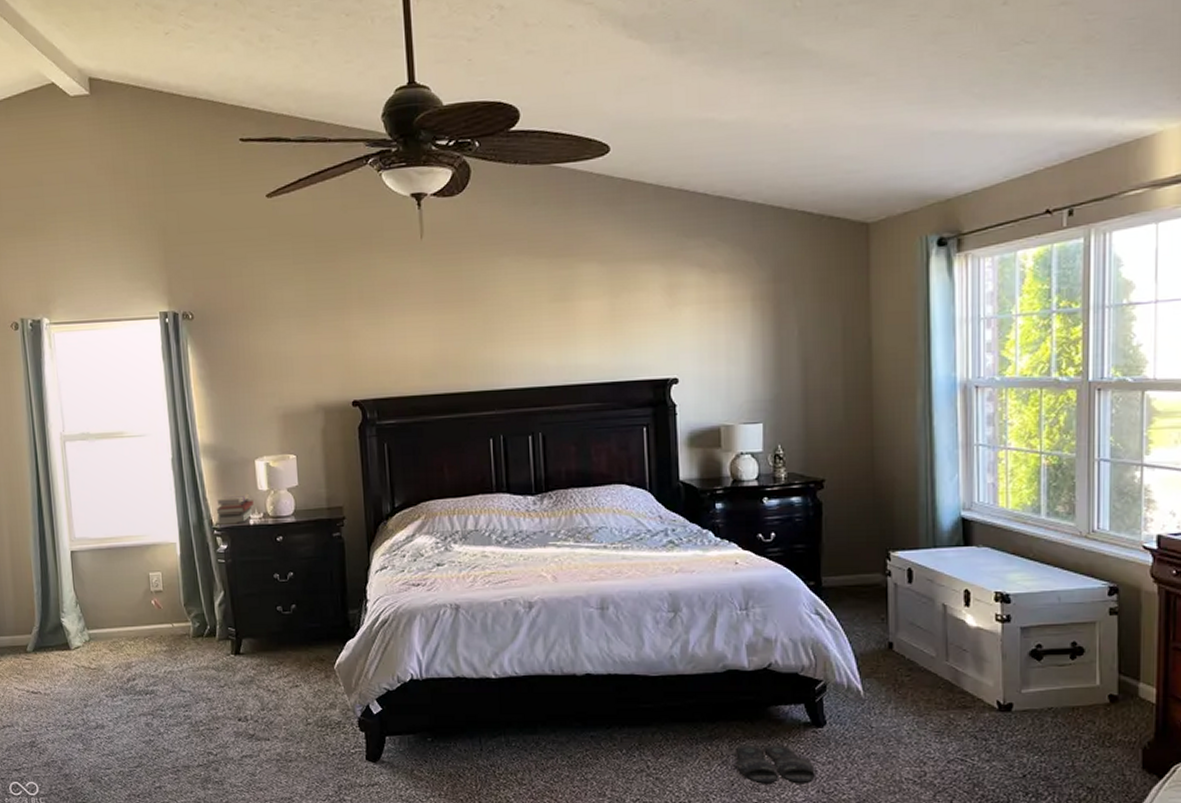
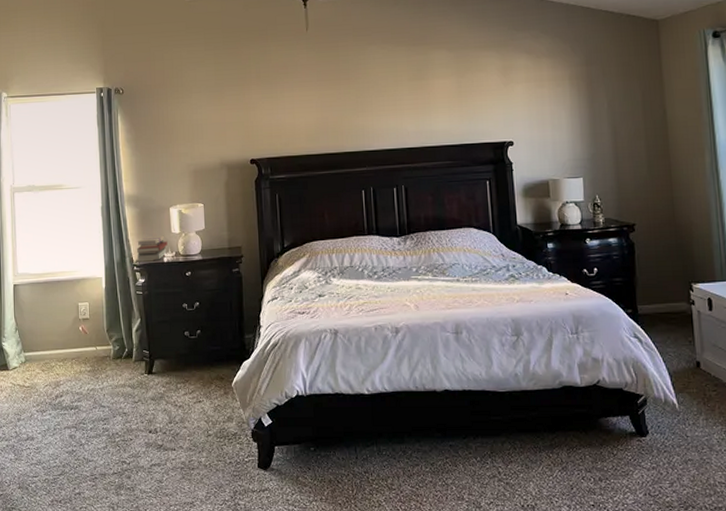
slippers: present [735,744,815,784] -> none [573,452,642,488]

